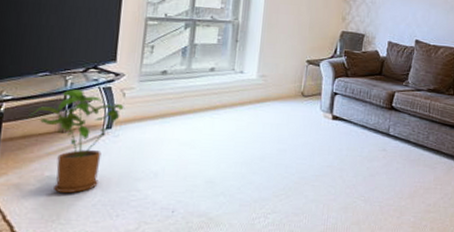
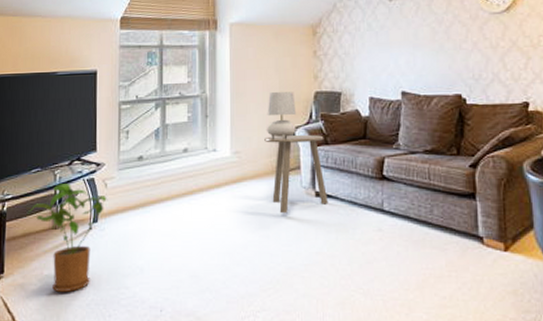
side table: none [291,65,346,132] -> present [264,135,329,214]
table lamp: none [293,27,323,68] -> present [266,92,296,139]

